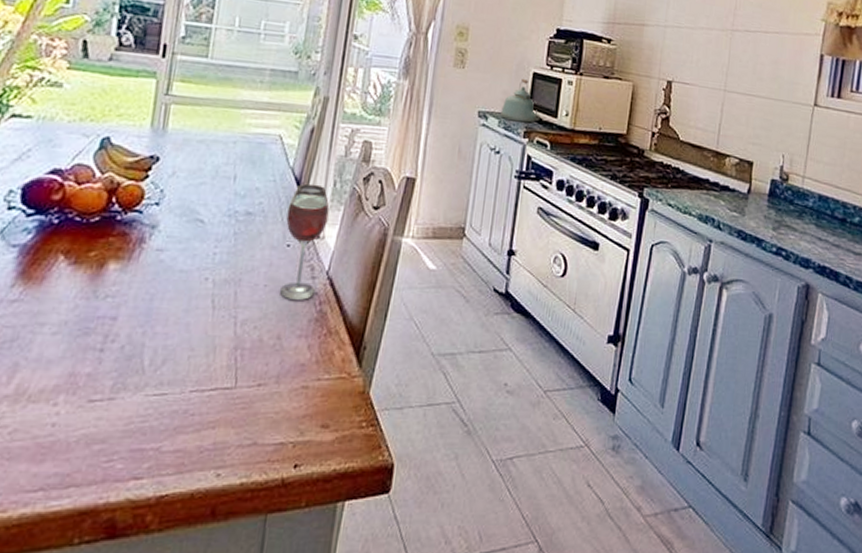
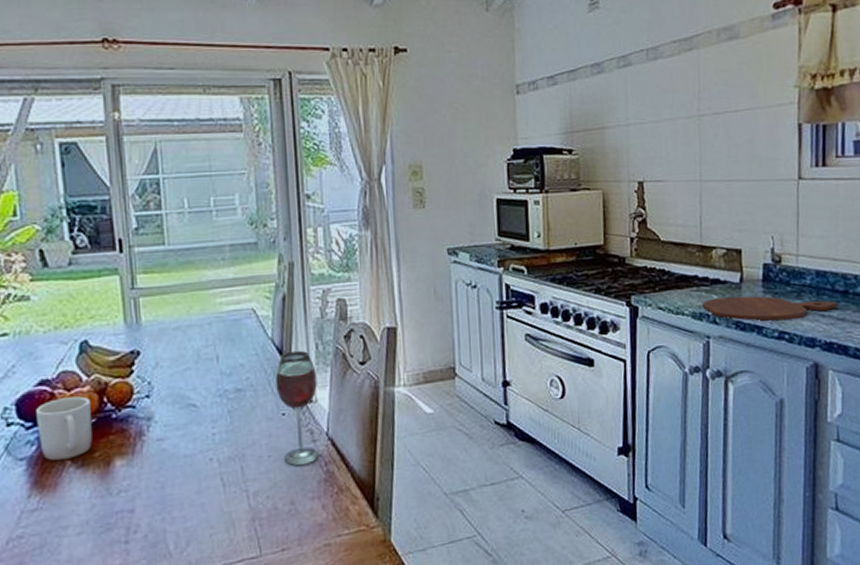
mug: none [36,190,99,254] -> present [36,396,92,461]
kettle: present [500,78,537,125] -> none [470,206,508,254]
cutting board: none [710,204,835,238] -> present [703,296,838,321]

